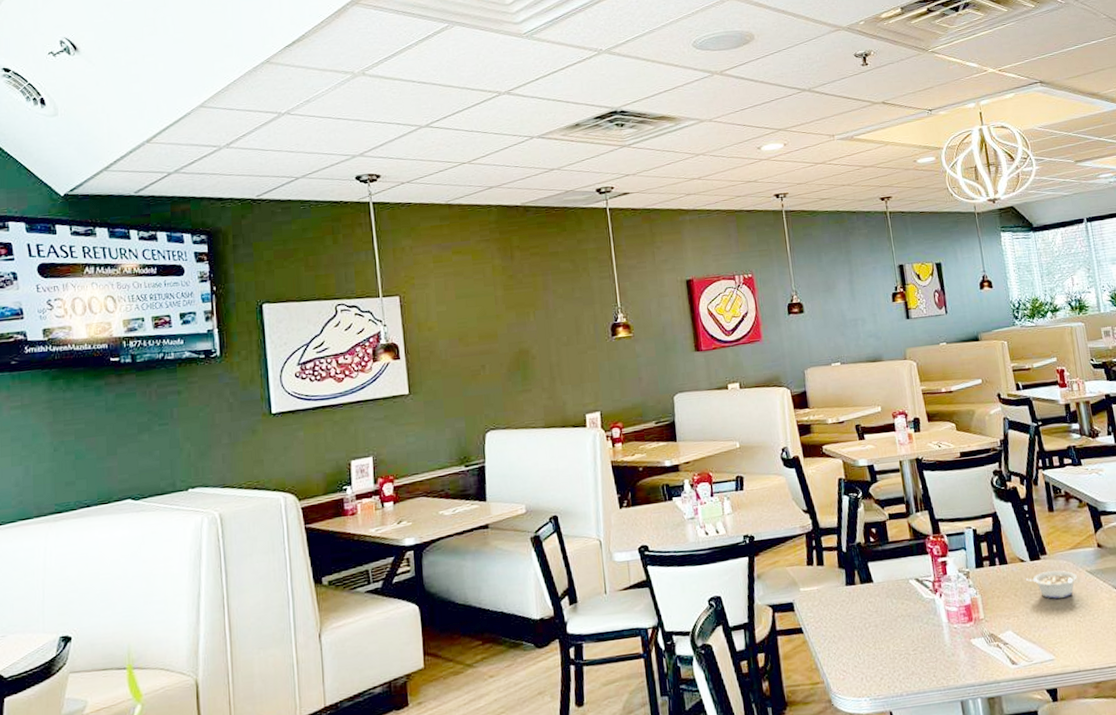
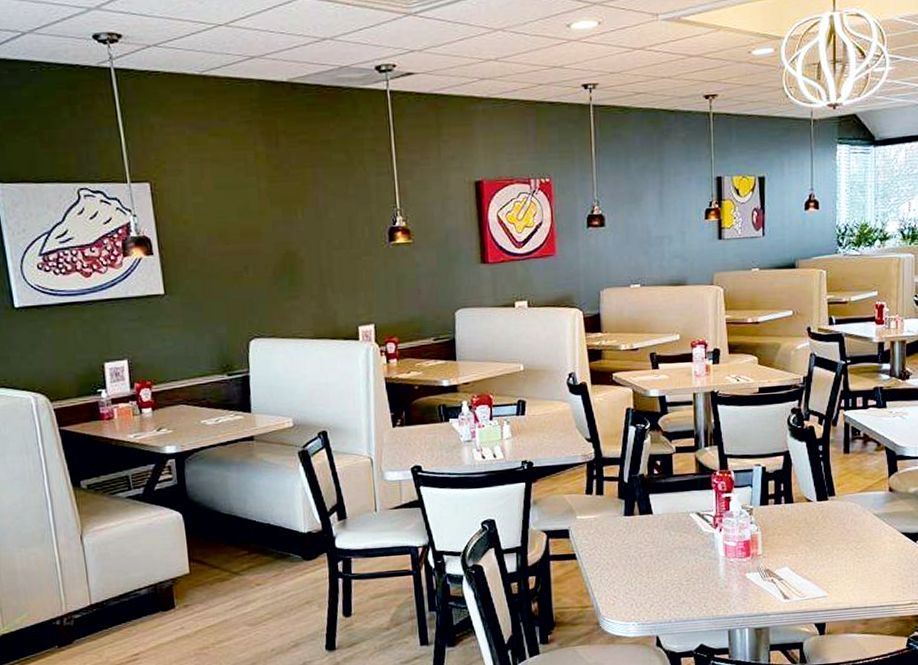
legume: present [1026,570,1077,599] -> none [810,512,863,539]

